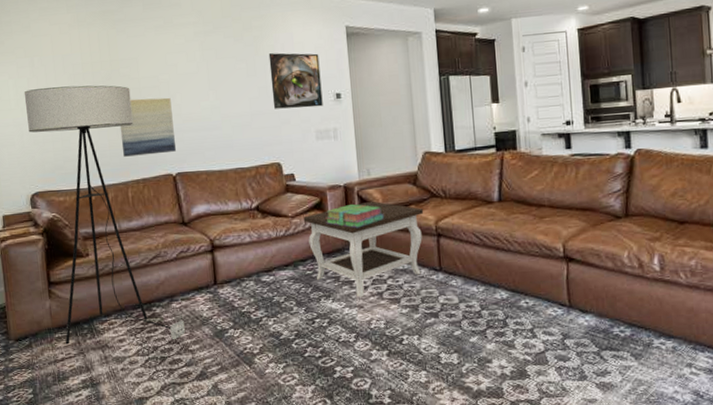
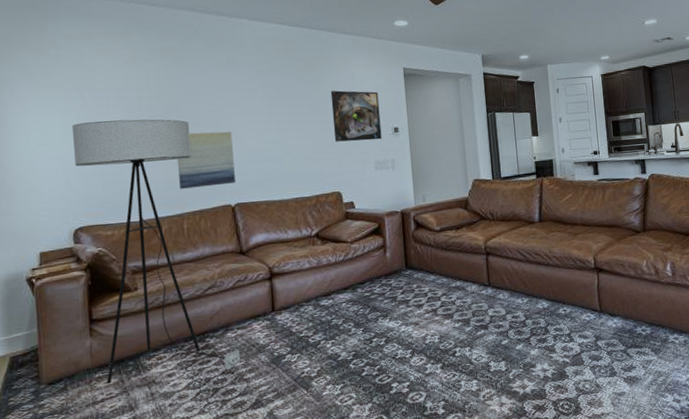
side table: present [303,201,424,297] -> none [362,225,474,315]
stack of books: present [325,203,385,229] -> none [383,228,439,251]

